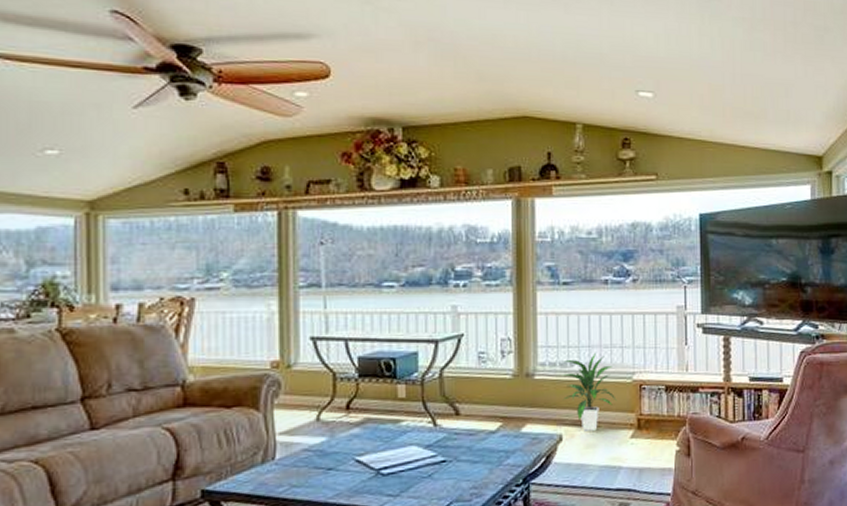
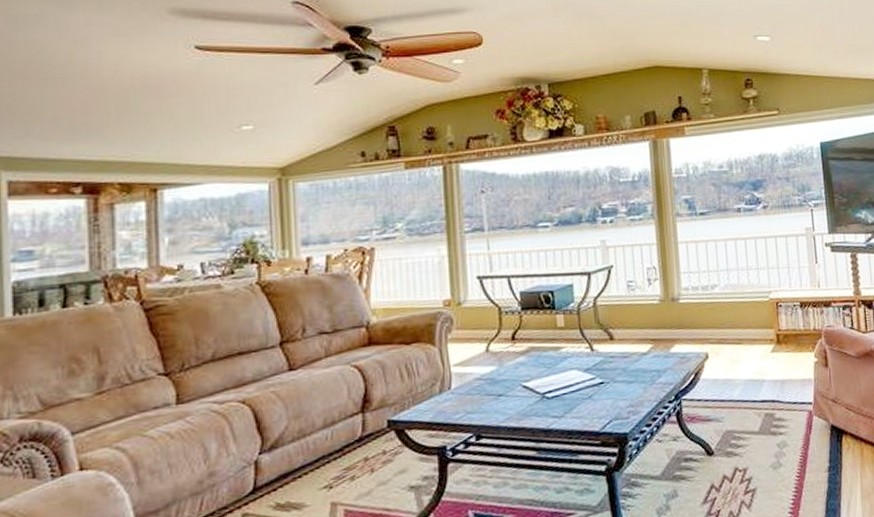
indoor plant: present [562,353,617,431] -> none [704,276,756,349]

